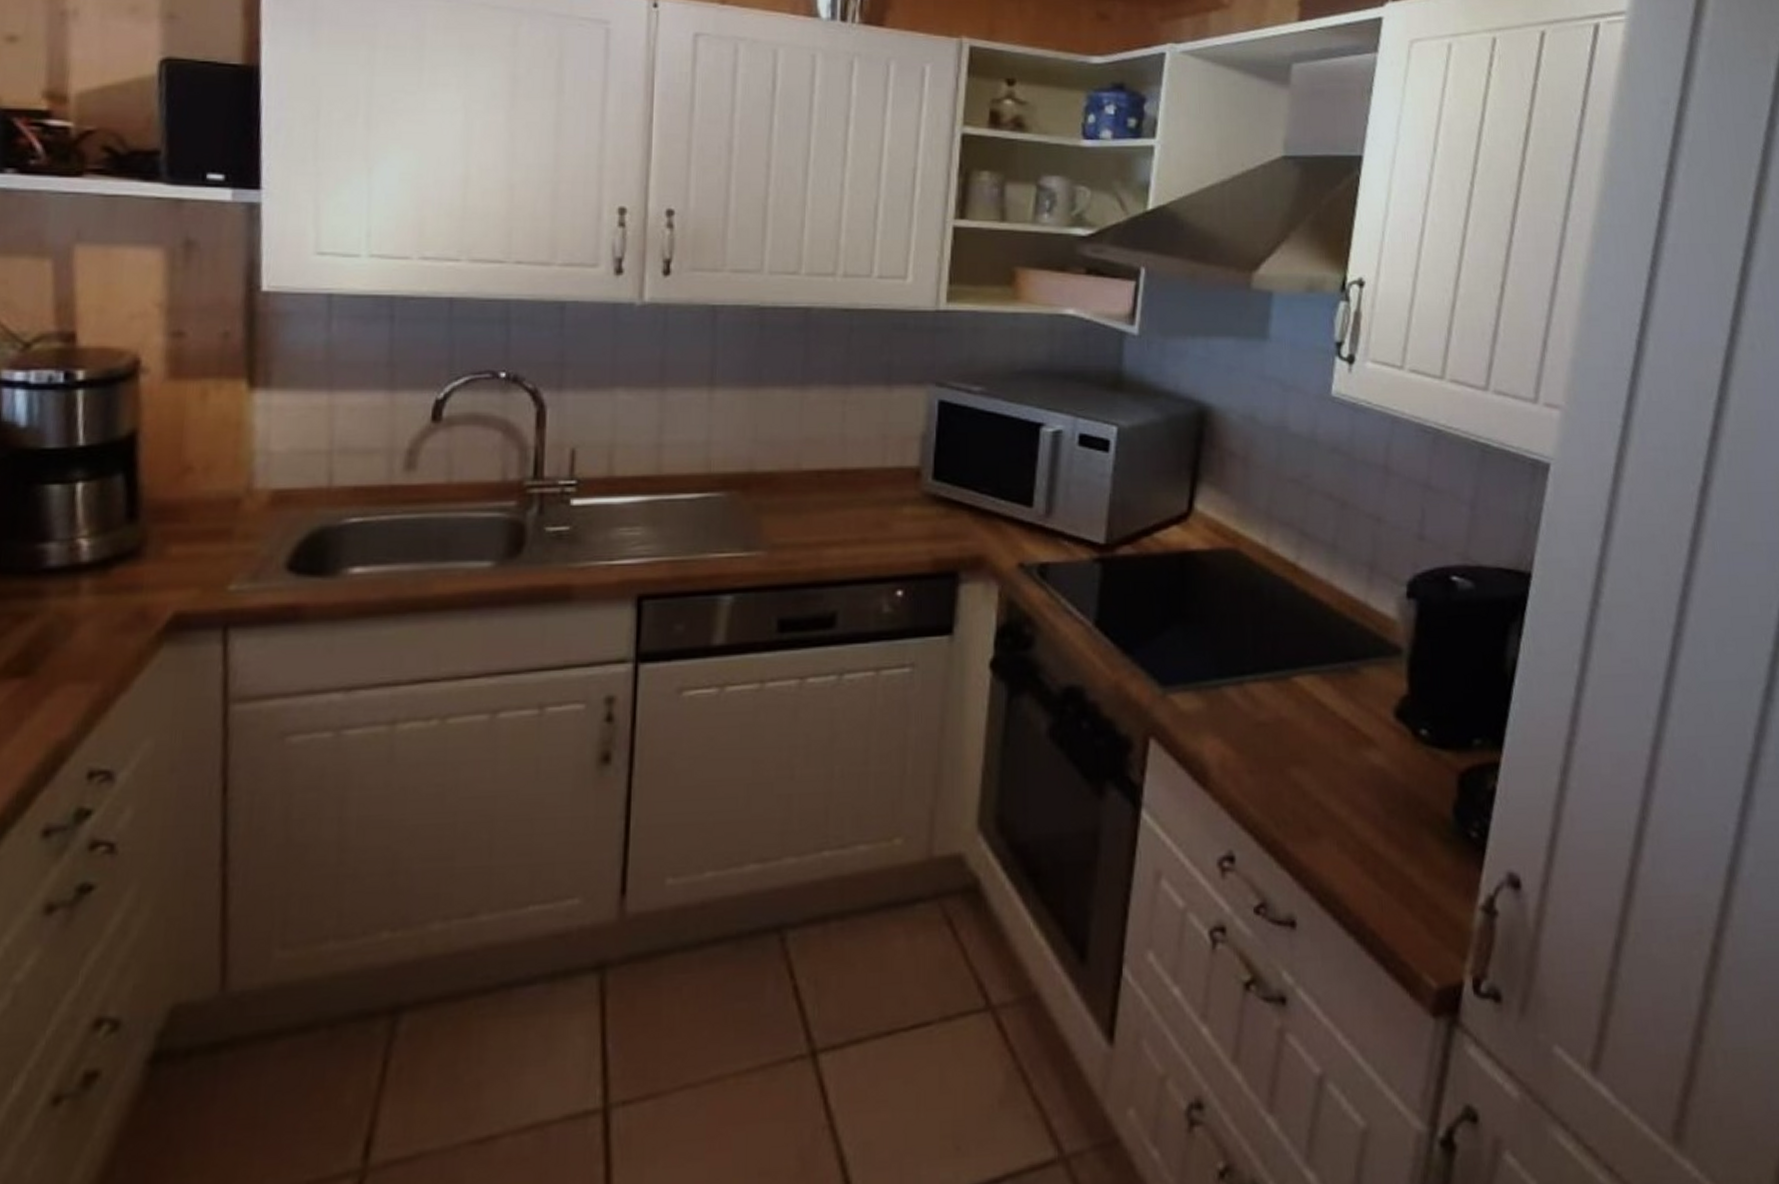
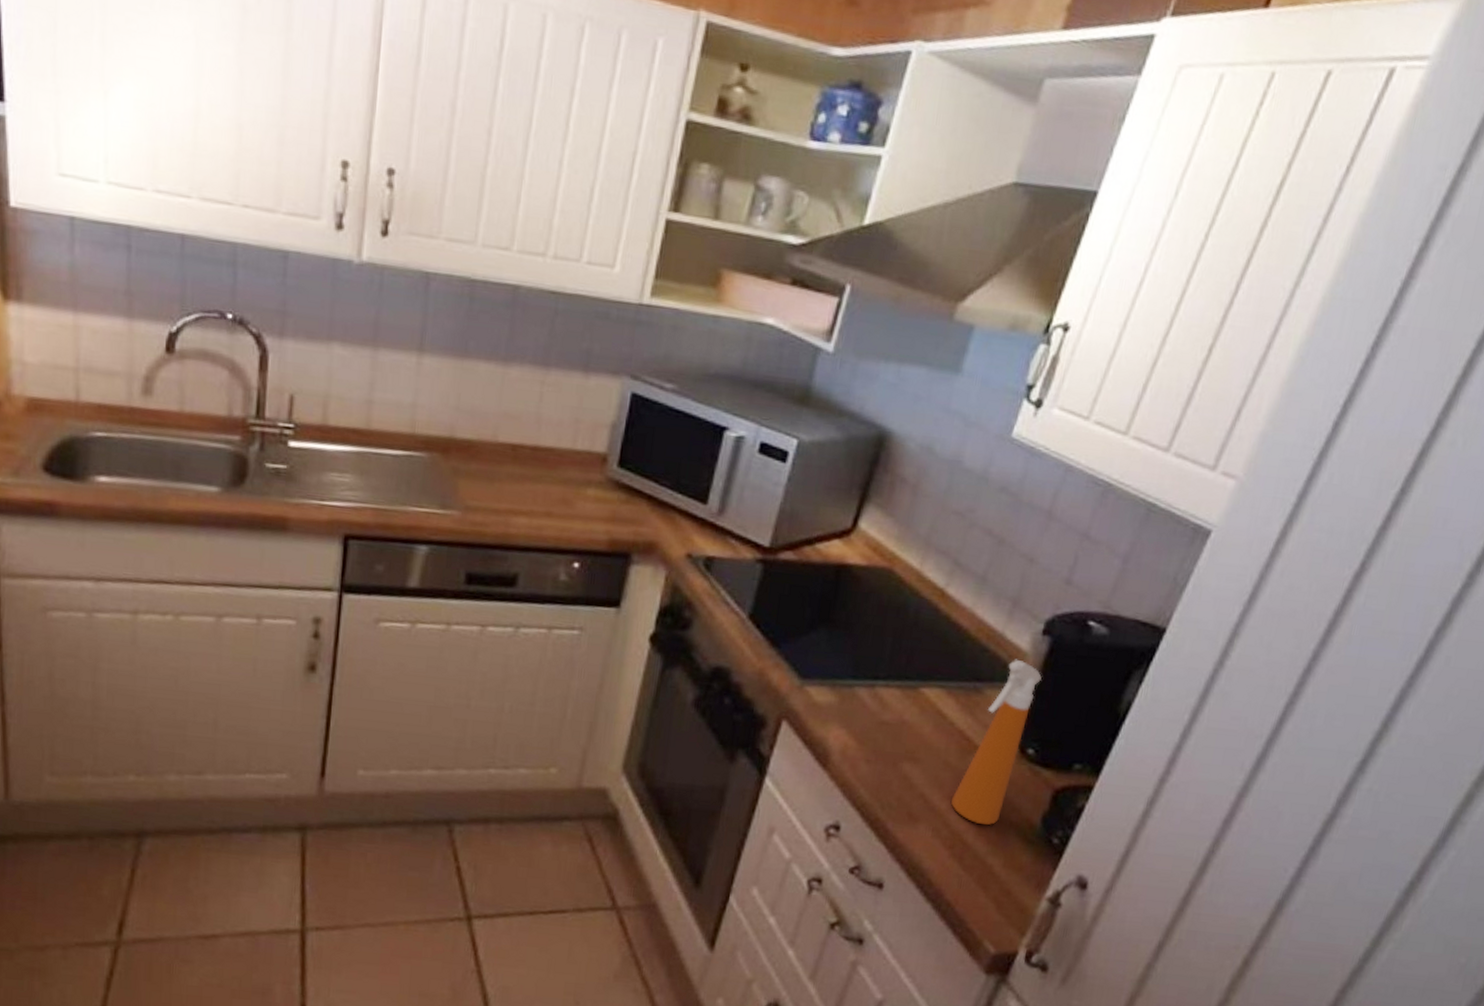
spray bottle: none [1351,629,1417,829] -> present [951,659,1042,826]

